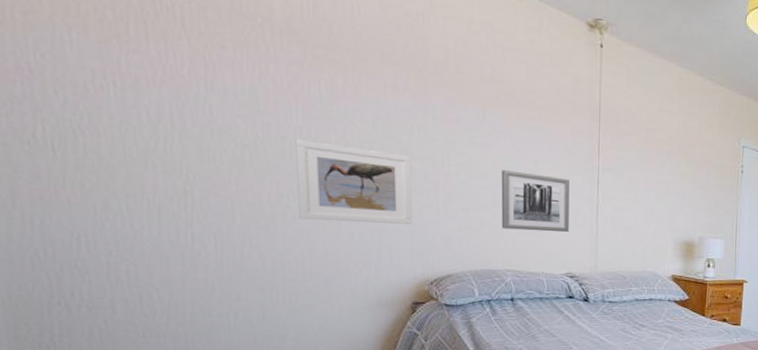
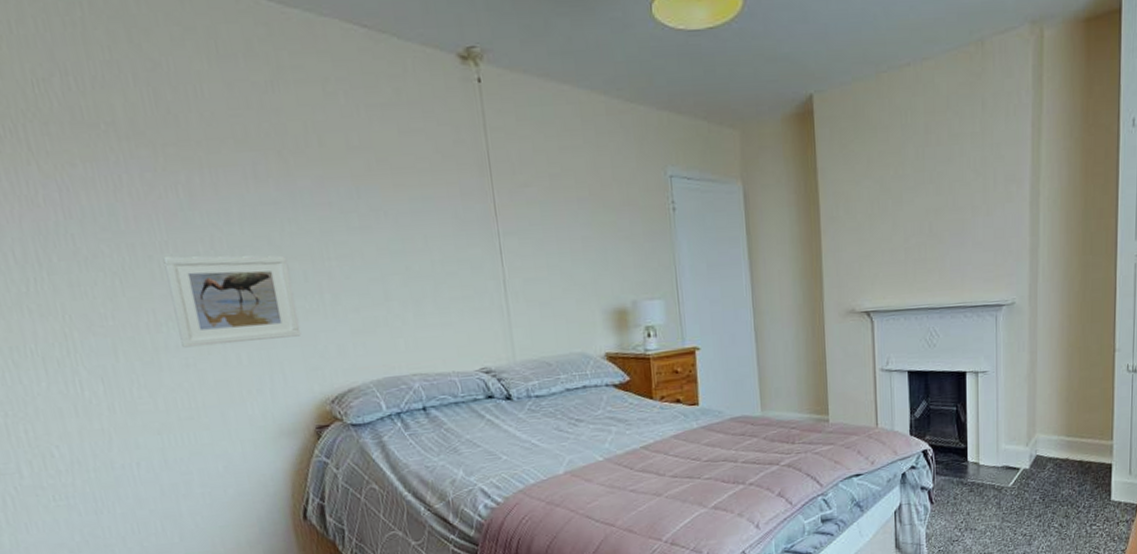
wall art: present [501,170,569,233] -> none [387,253,476,326]

